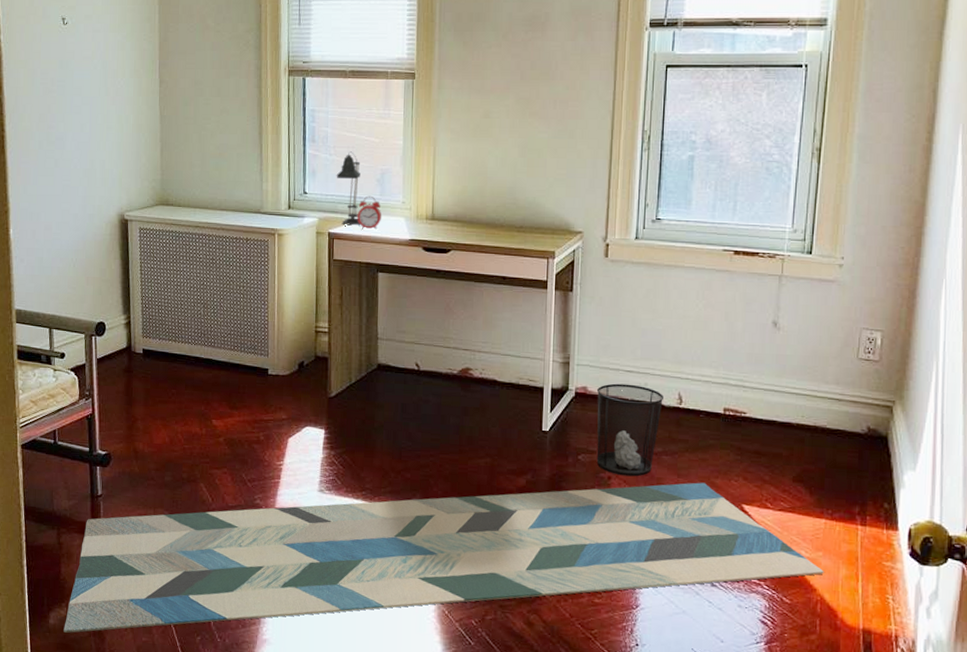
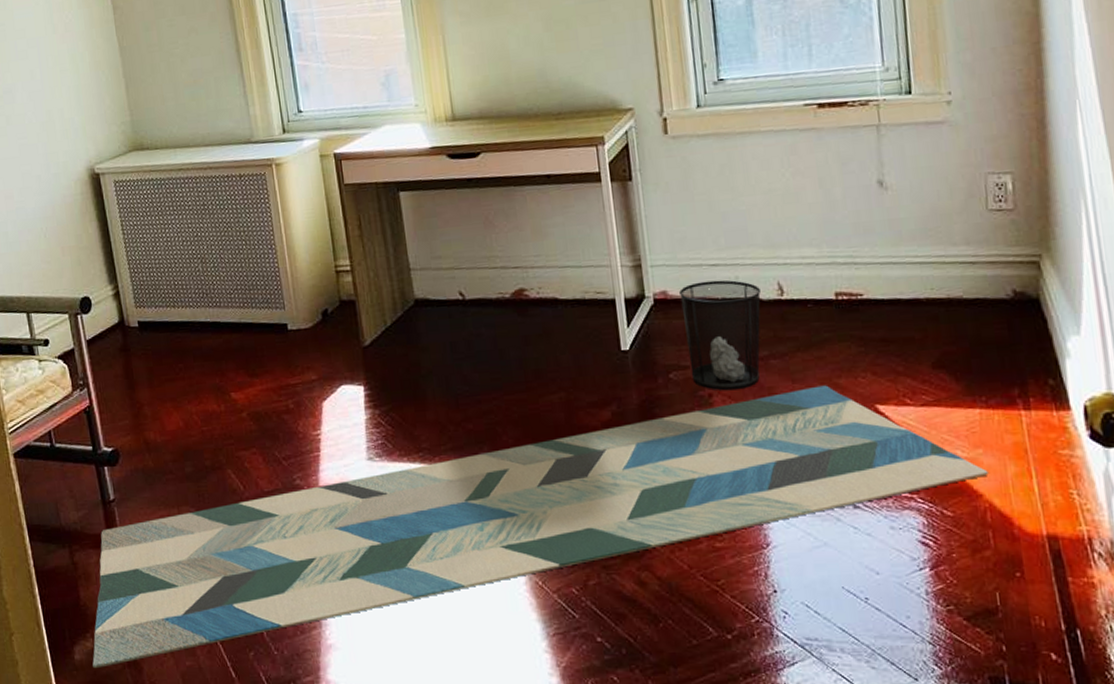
desk lamp: present [336,151,361,226] -> none [333,55,371,143]
alarm clock: present [357,195,382,231] -> none [364,103,394,144]

